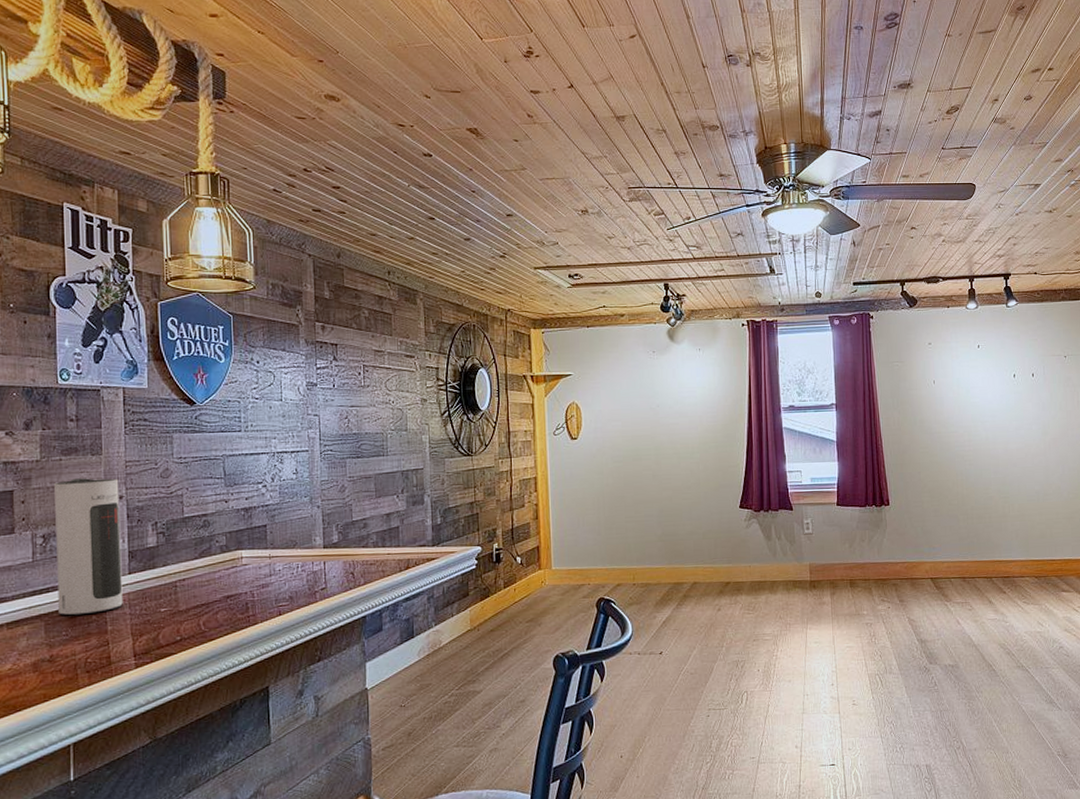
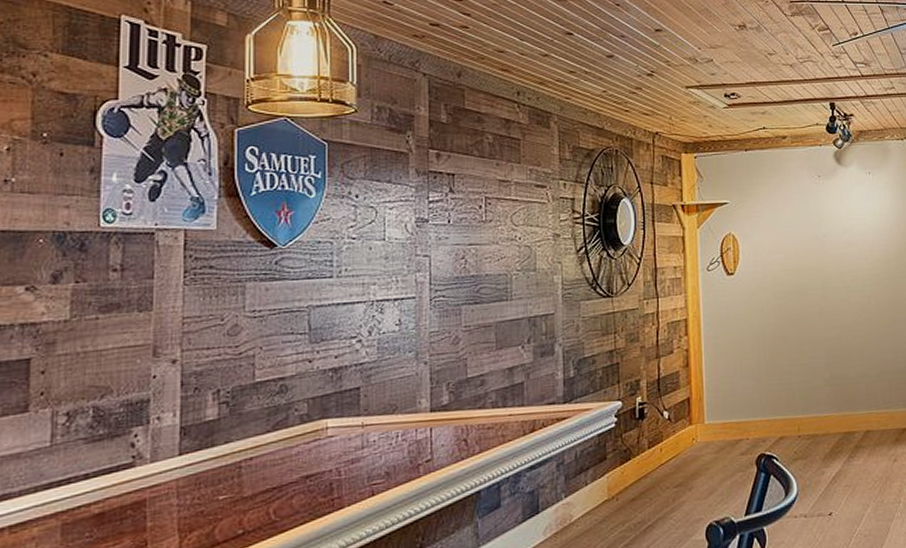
speaker: present [54,478,123,616] -> none [82,338,173,512]

